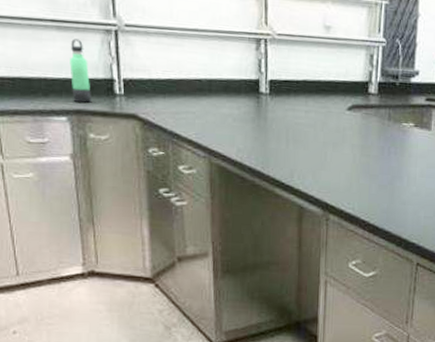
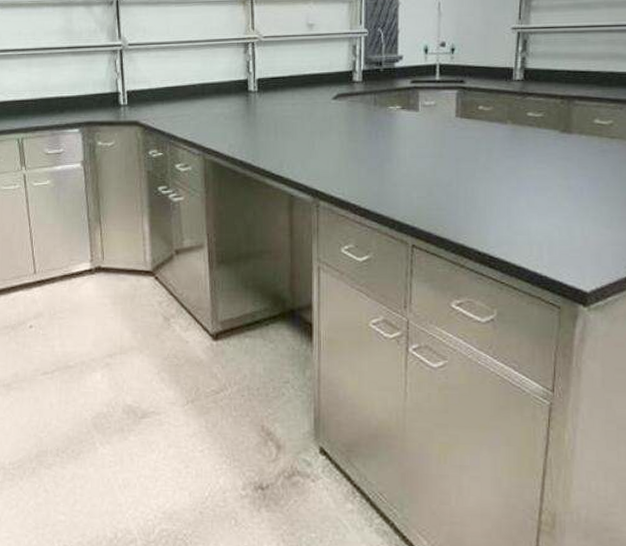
thermos bottle: present [70,39,91,103] -> none [82,61,100,115]

